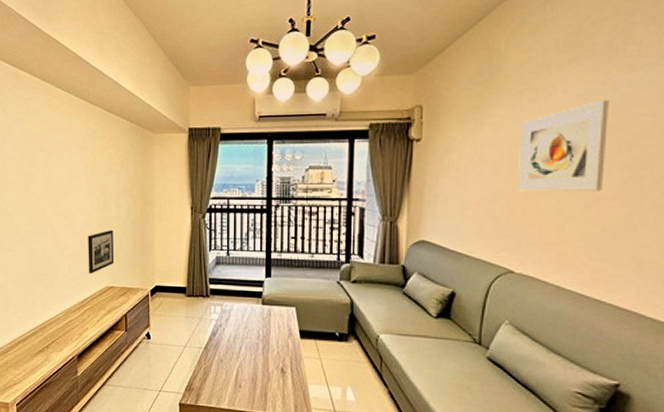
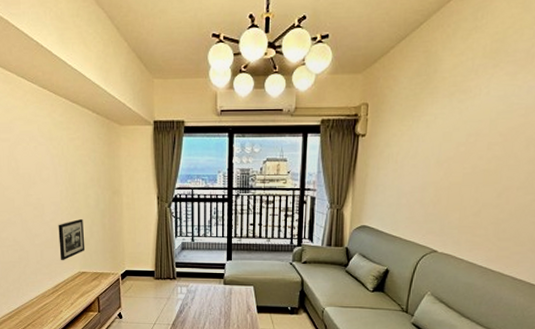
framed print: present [518,99,609,191] -> none [444,101,523,182]

